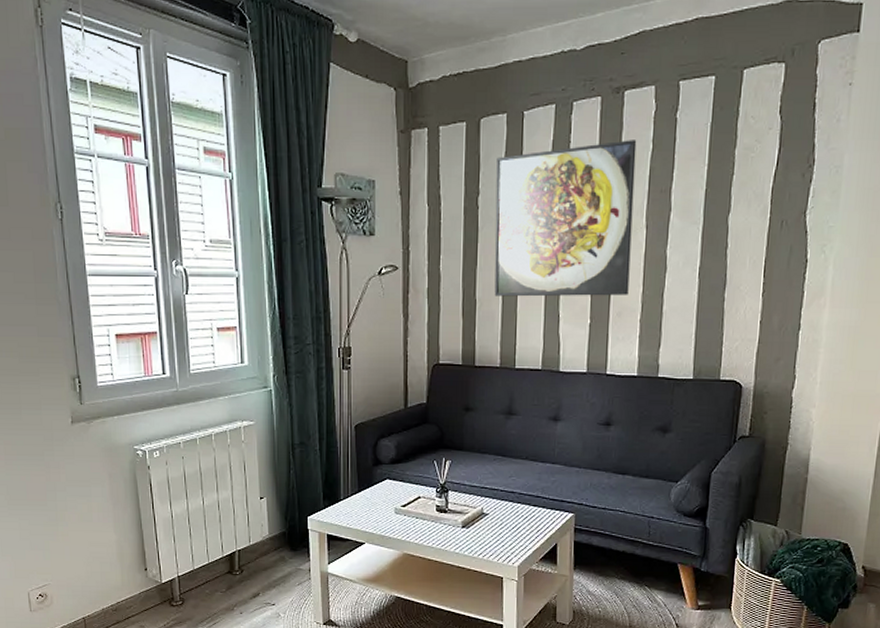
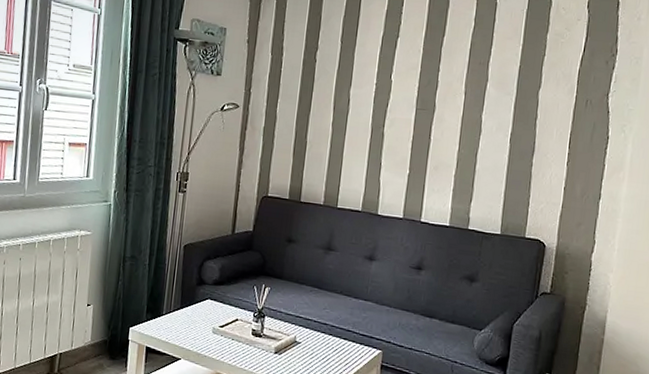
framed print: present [494,140,637,297] -> none [324,16,461,152]

